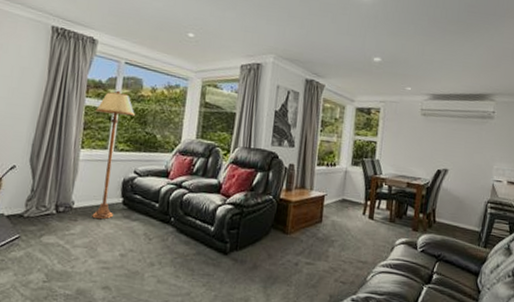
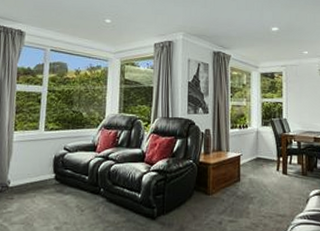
floor lamp: present [92,90,136,220] -> none [26,75,63,196]

